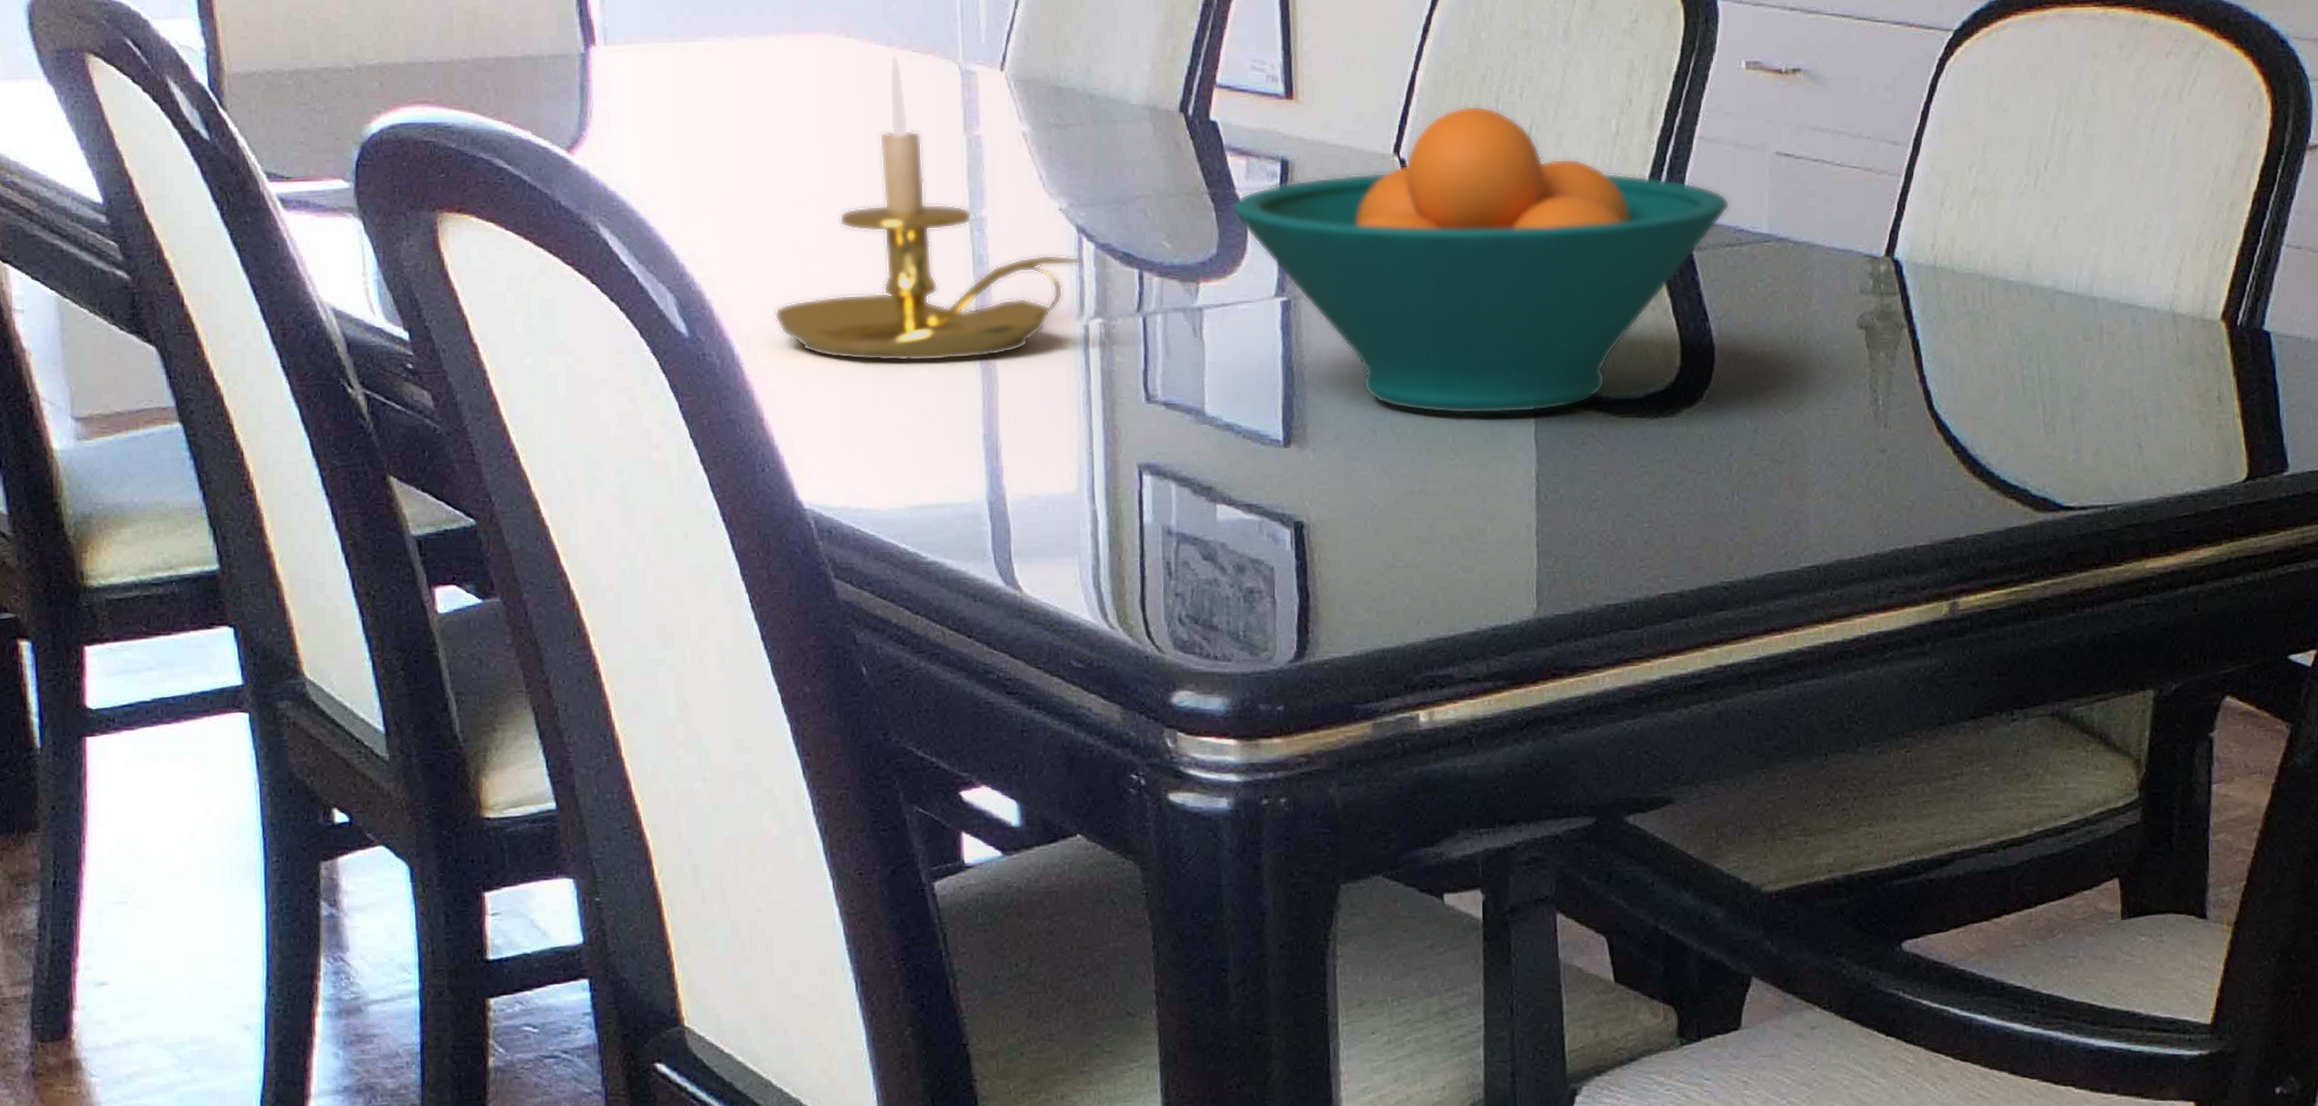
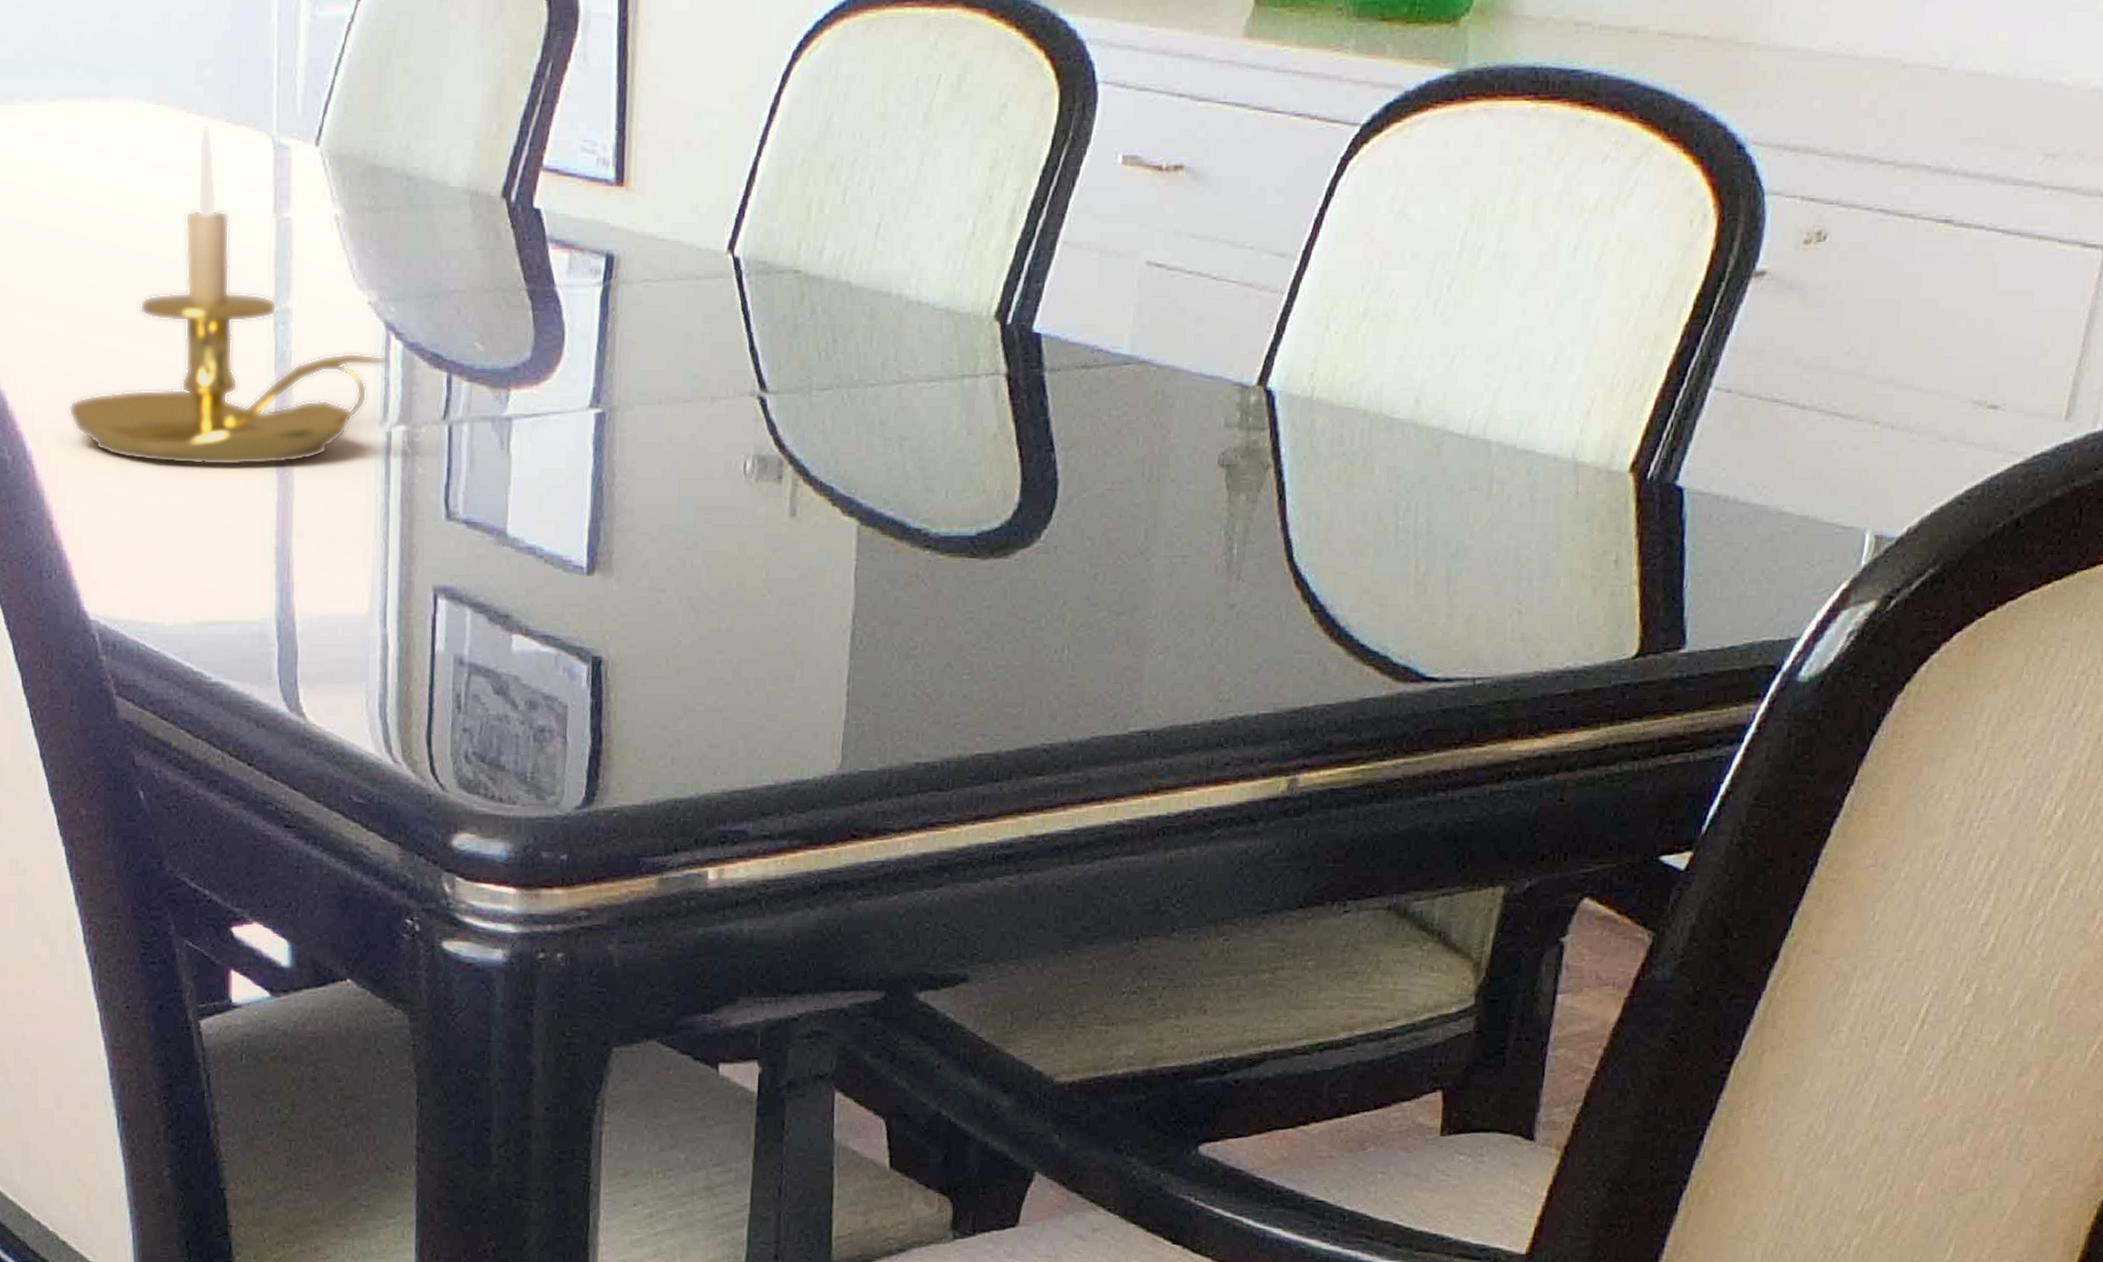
fruit bowl: present [1231,105,1731,415] -> none [550,198,1091,547]

